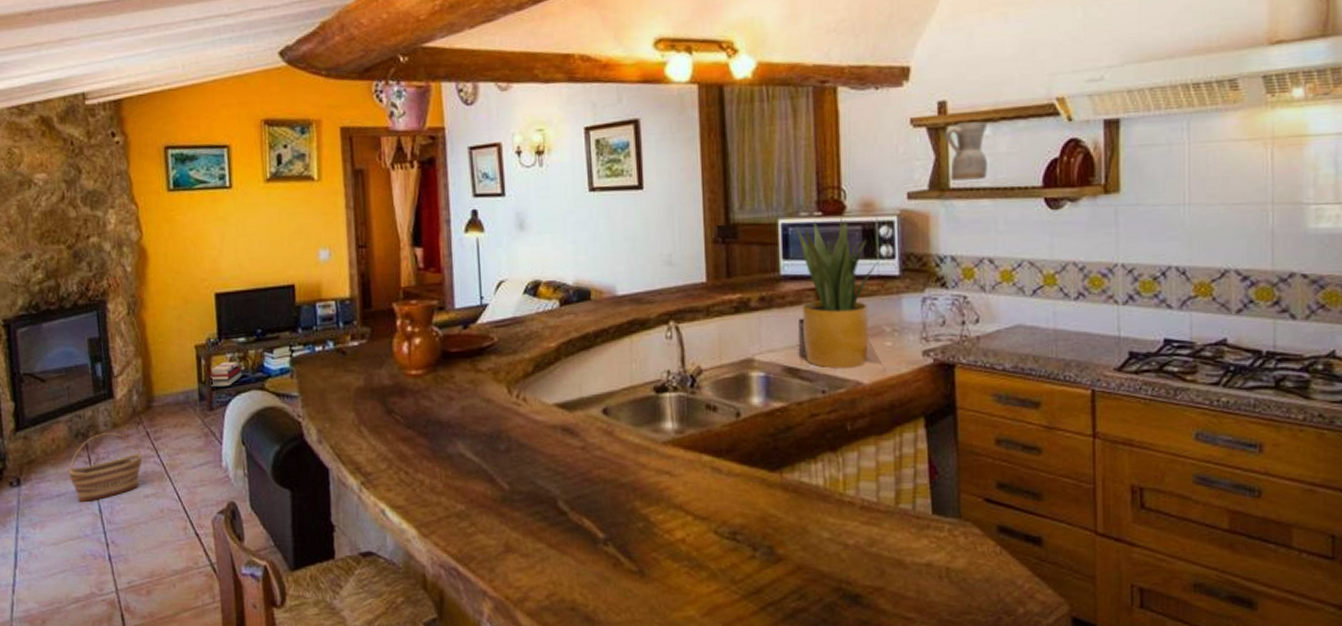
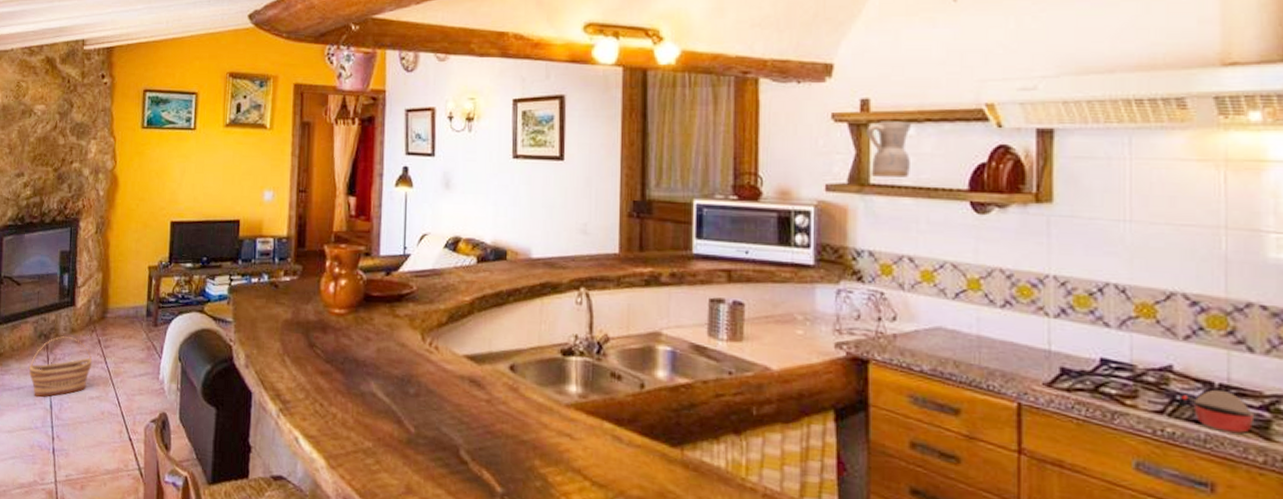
books: present [209,361,242,387] -> none [157,283,187,307]
planter: present [796,215,881,369] -> none [710,201,795,353]
saucepan: none [1234,358,1297,395] -> present [1181,390,1255,433]

